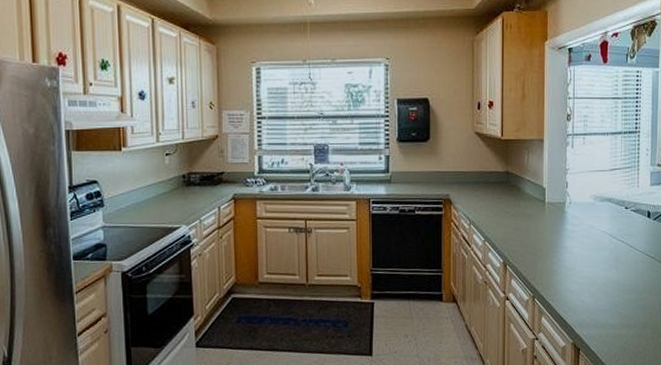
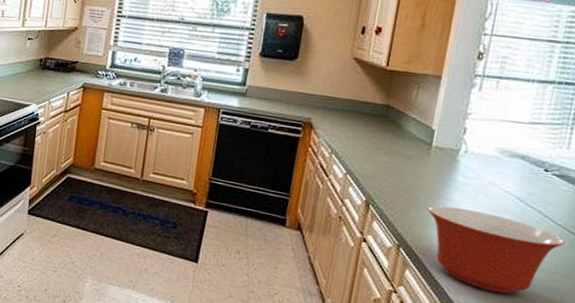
mixing bowl: none [551,252,646,320] -> present [428,205,565,294]

